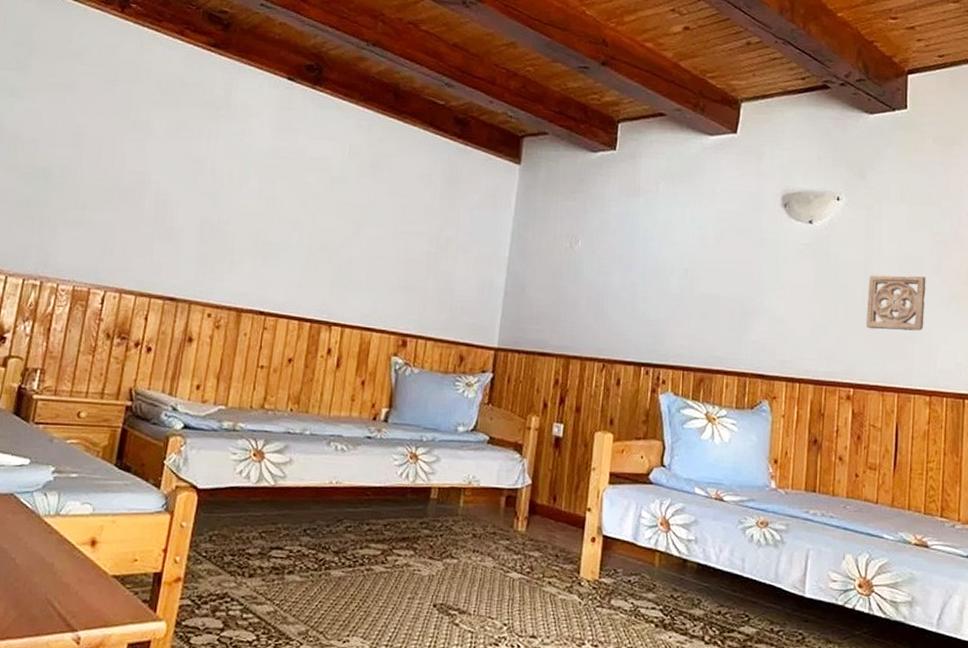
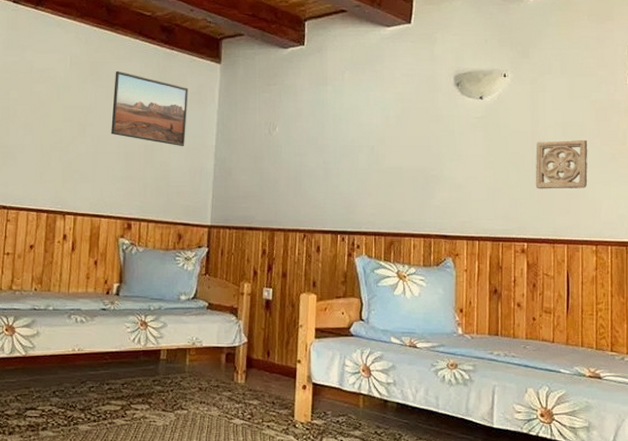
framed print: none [390,164,482,257] -> present [111,70,188,147]

